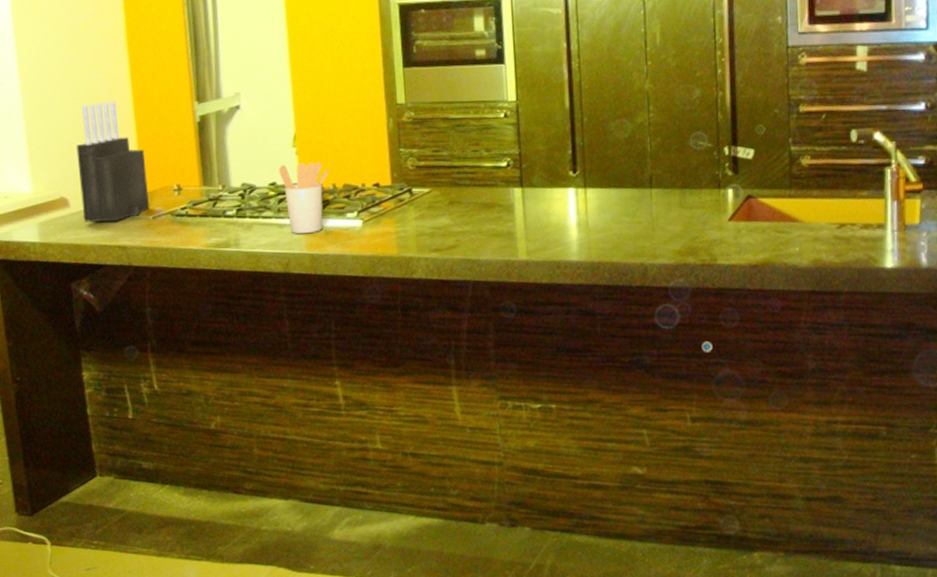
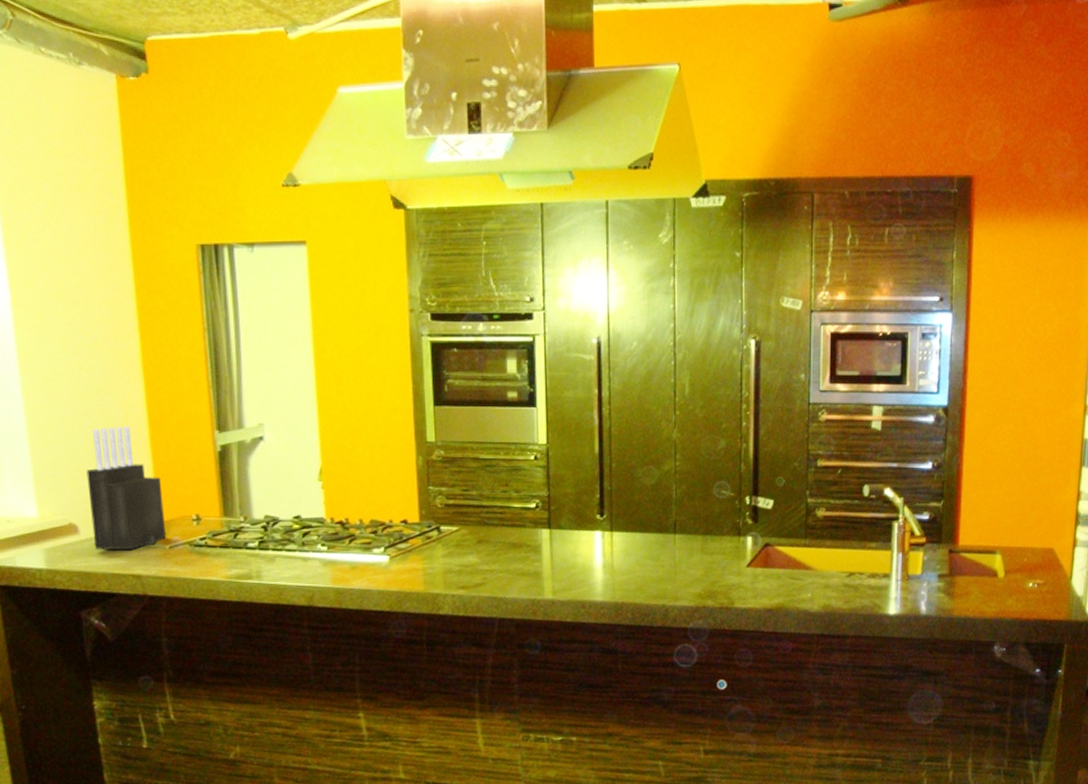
utensil holder: present [278,162,328,234] -> none [303,497,355,568]

